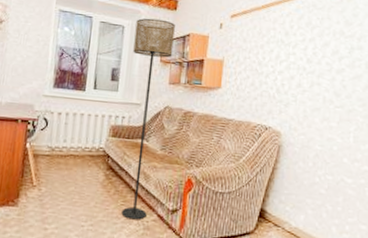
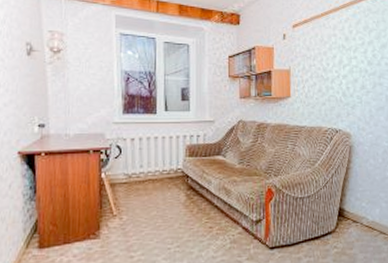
floor lamp: present [121,18,175,220] -> none [201,34,240,236]

